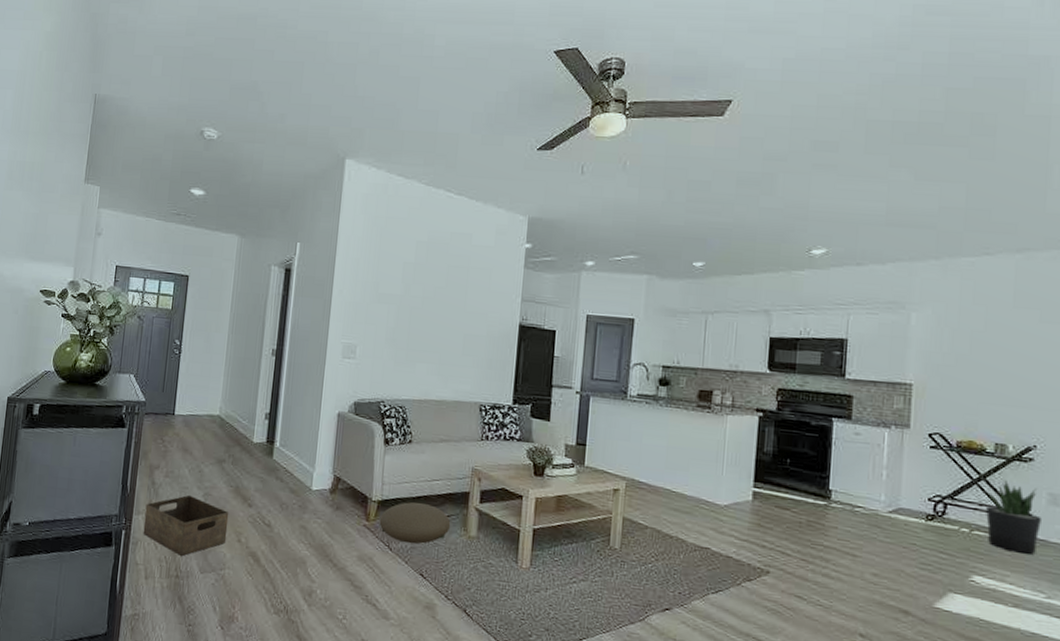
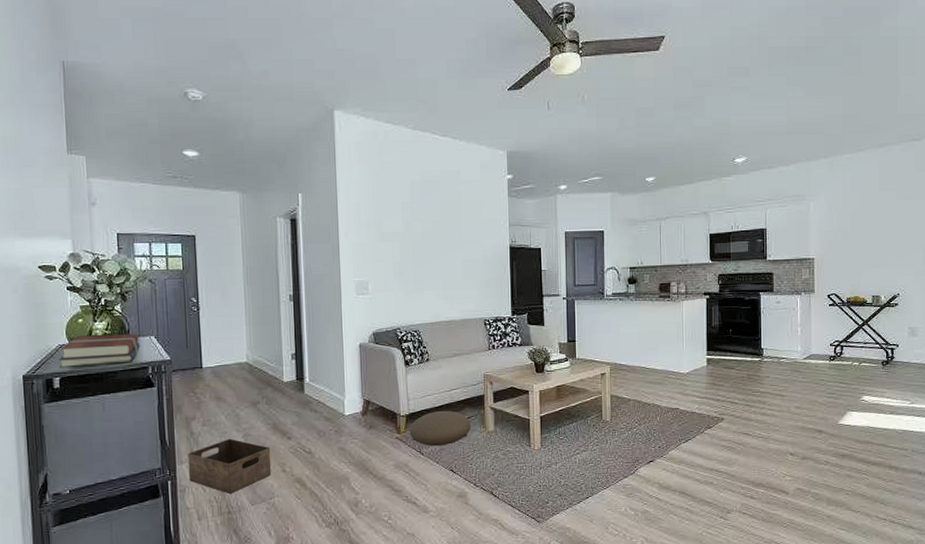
books: none [42,364,119,400] -> present [59,333,141,369]
planter: present [986,480,1041,554] -> none [869,322,905,374]

